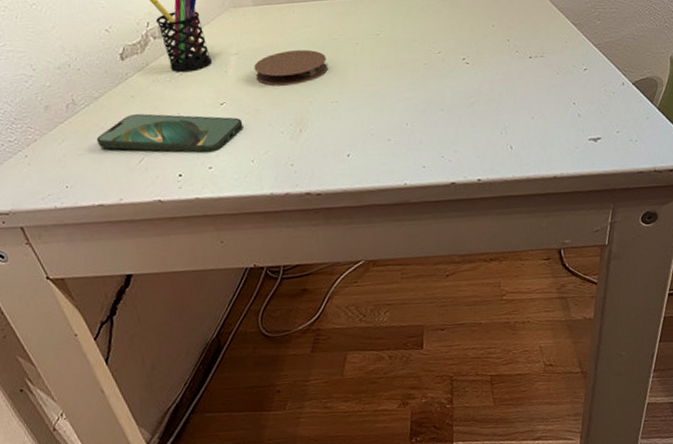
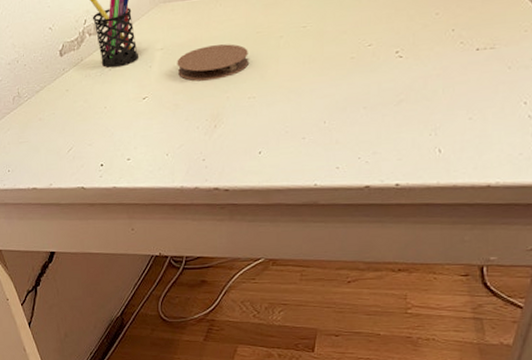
smartphone: present [96,113,243,154] -> none [35,106,162,146]

